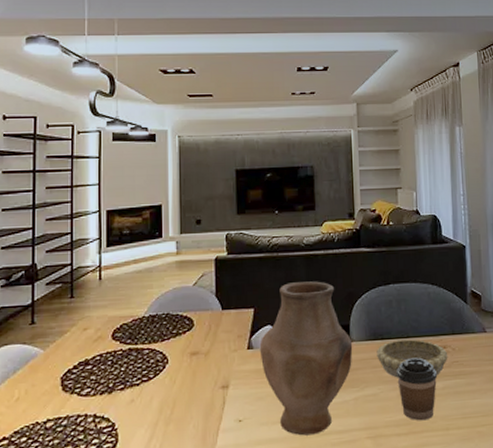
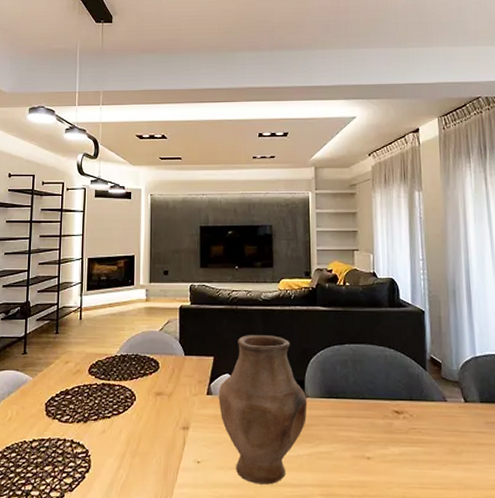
decorative bowl: present [376,339,448,378] -> none [331,400,406,441]
coffee cup: present [397,357,437,421] -> none [351,420,393,485]

